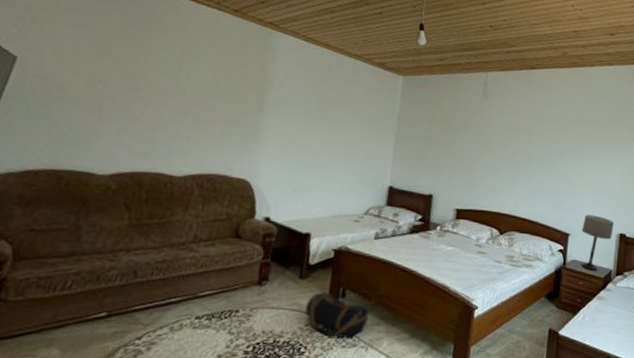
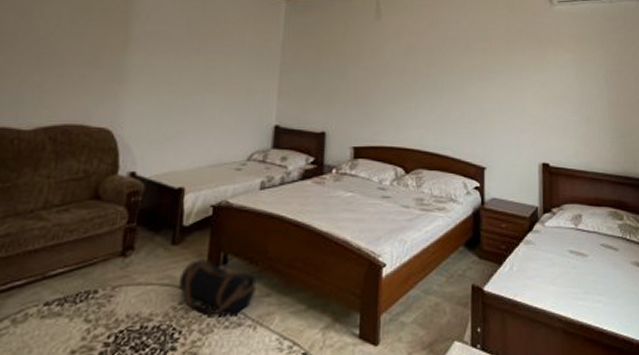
table lamp: present [580,214,614,271] -> none [499,143,535,210]

